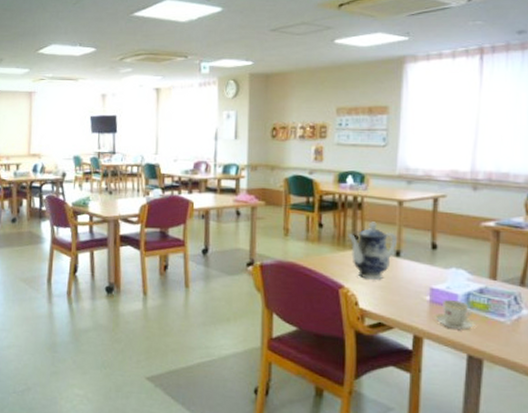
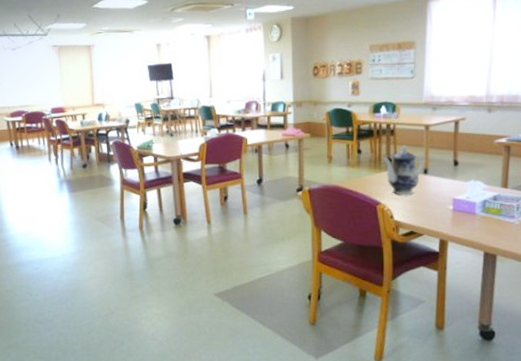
teacup: present [434,299,475,329] -> none [456,207,490,231]

